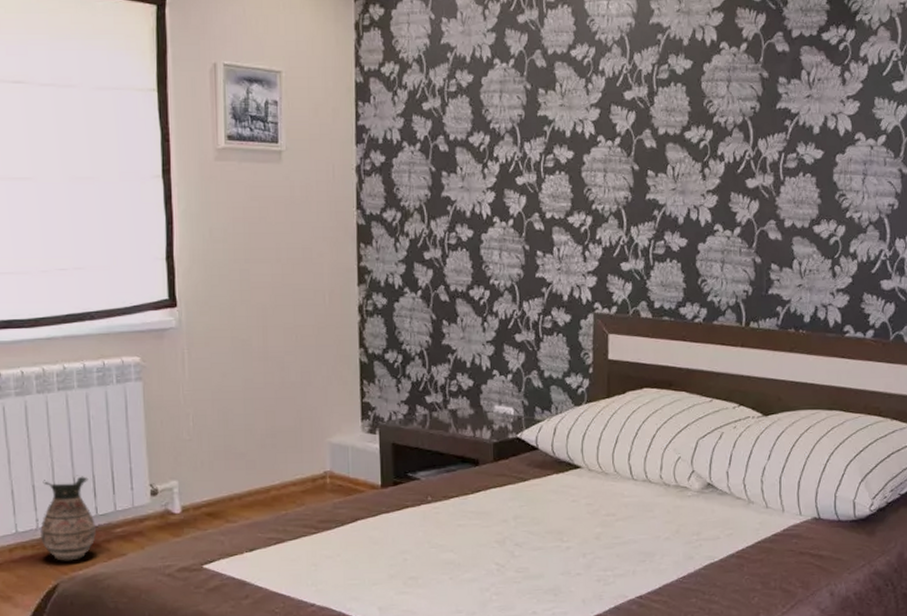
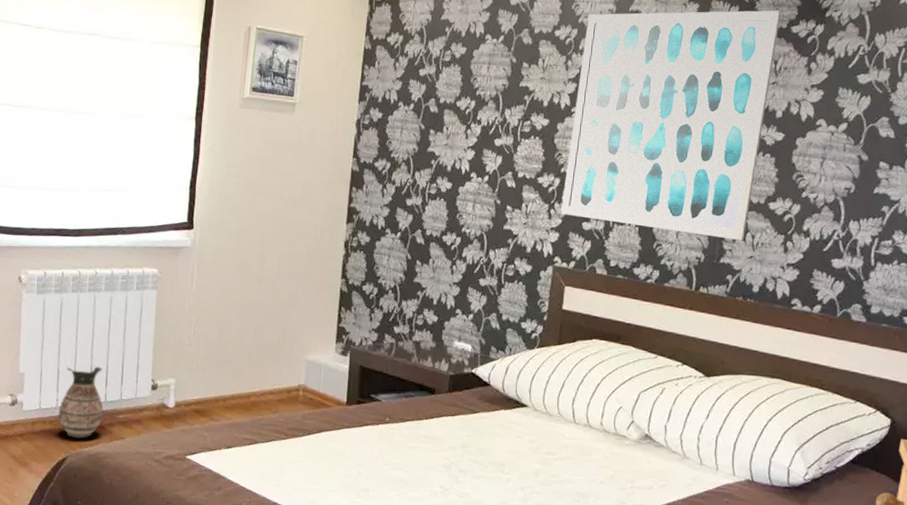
wall art: none [595,16,810,269] -> present [560,10,781,240]

